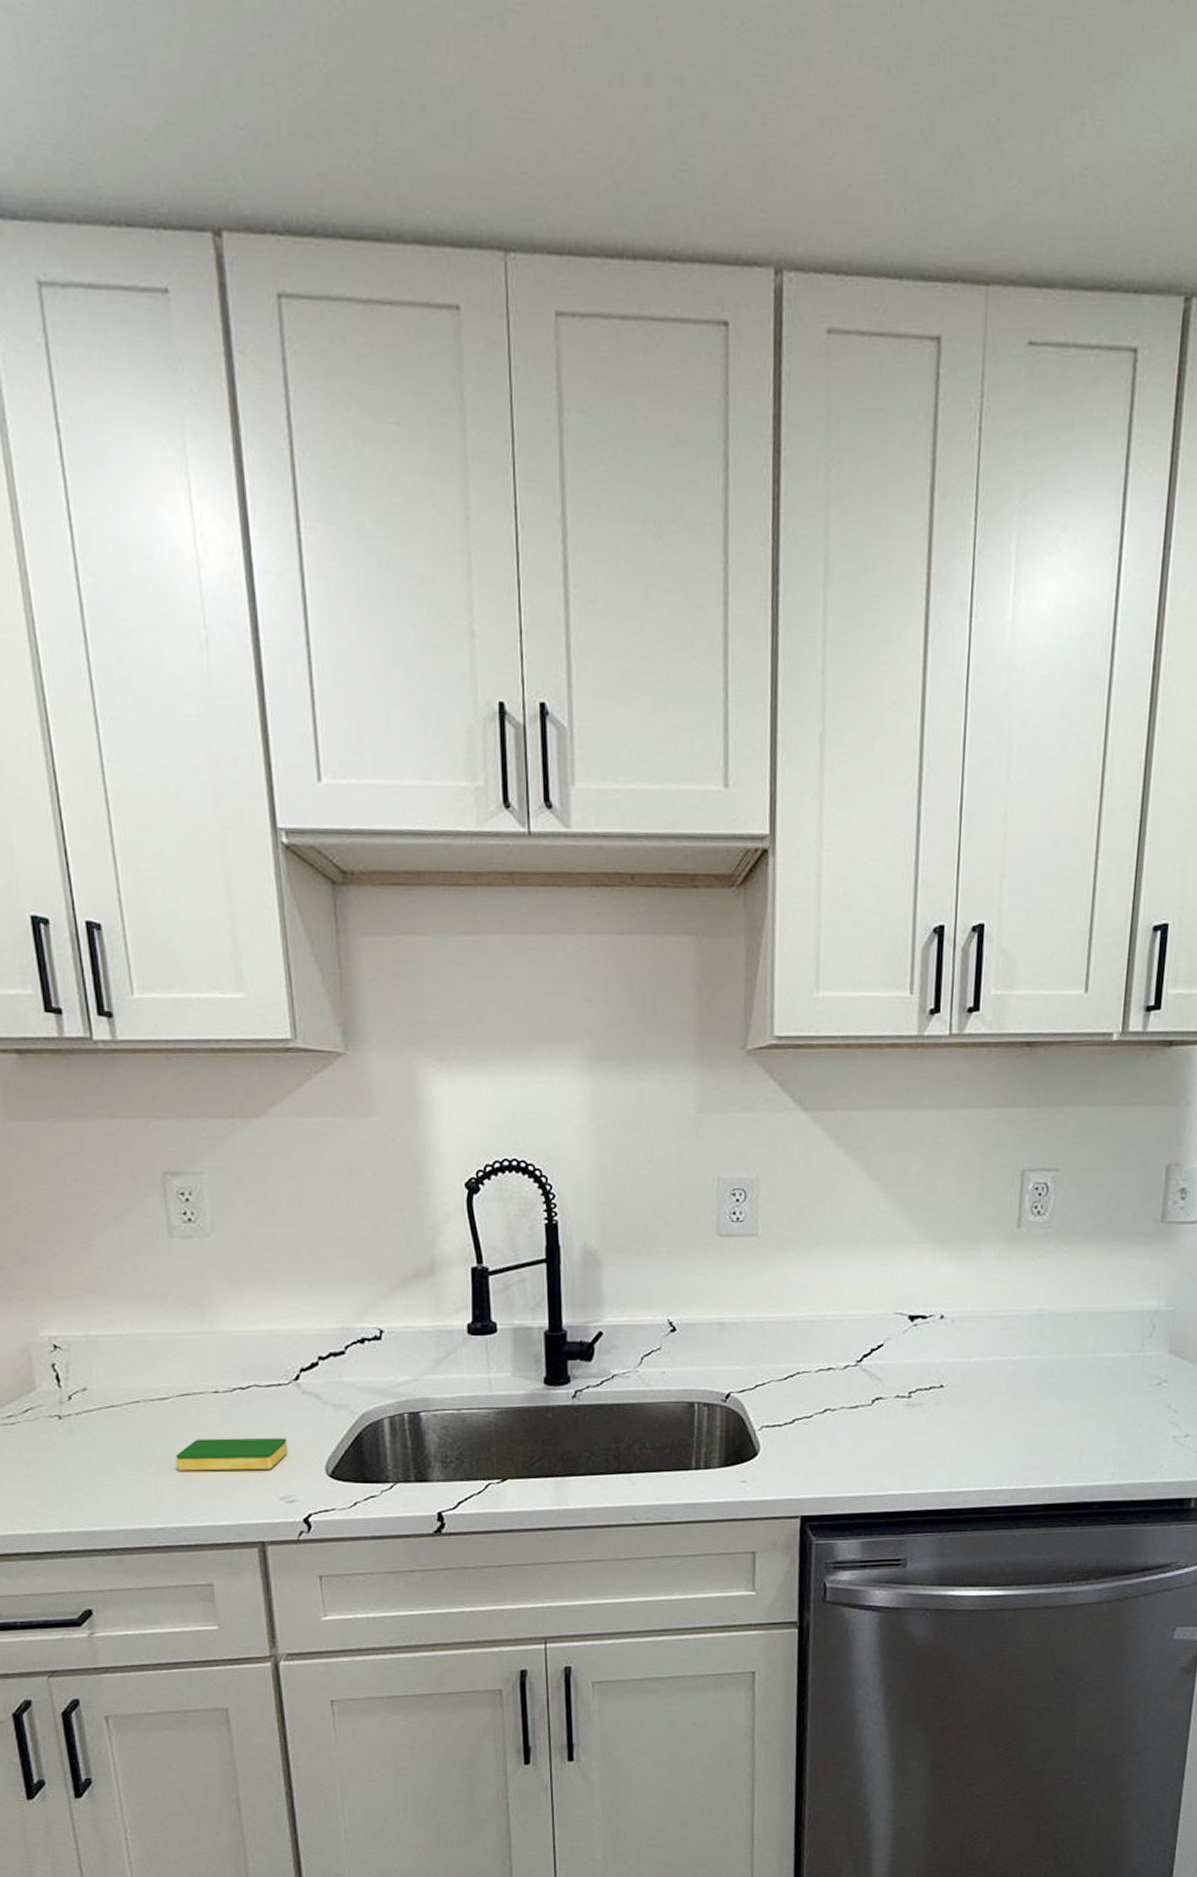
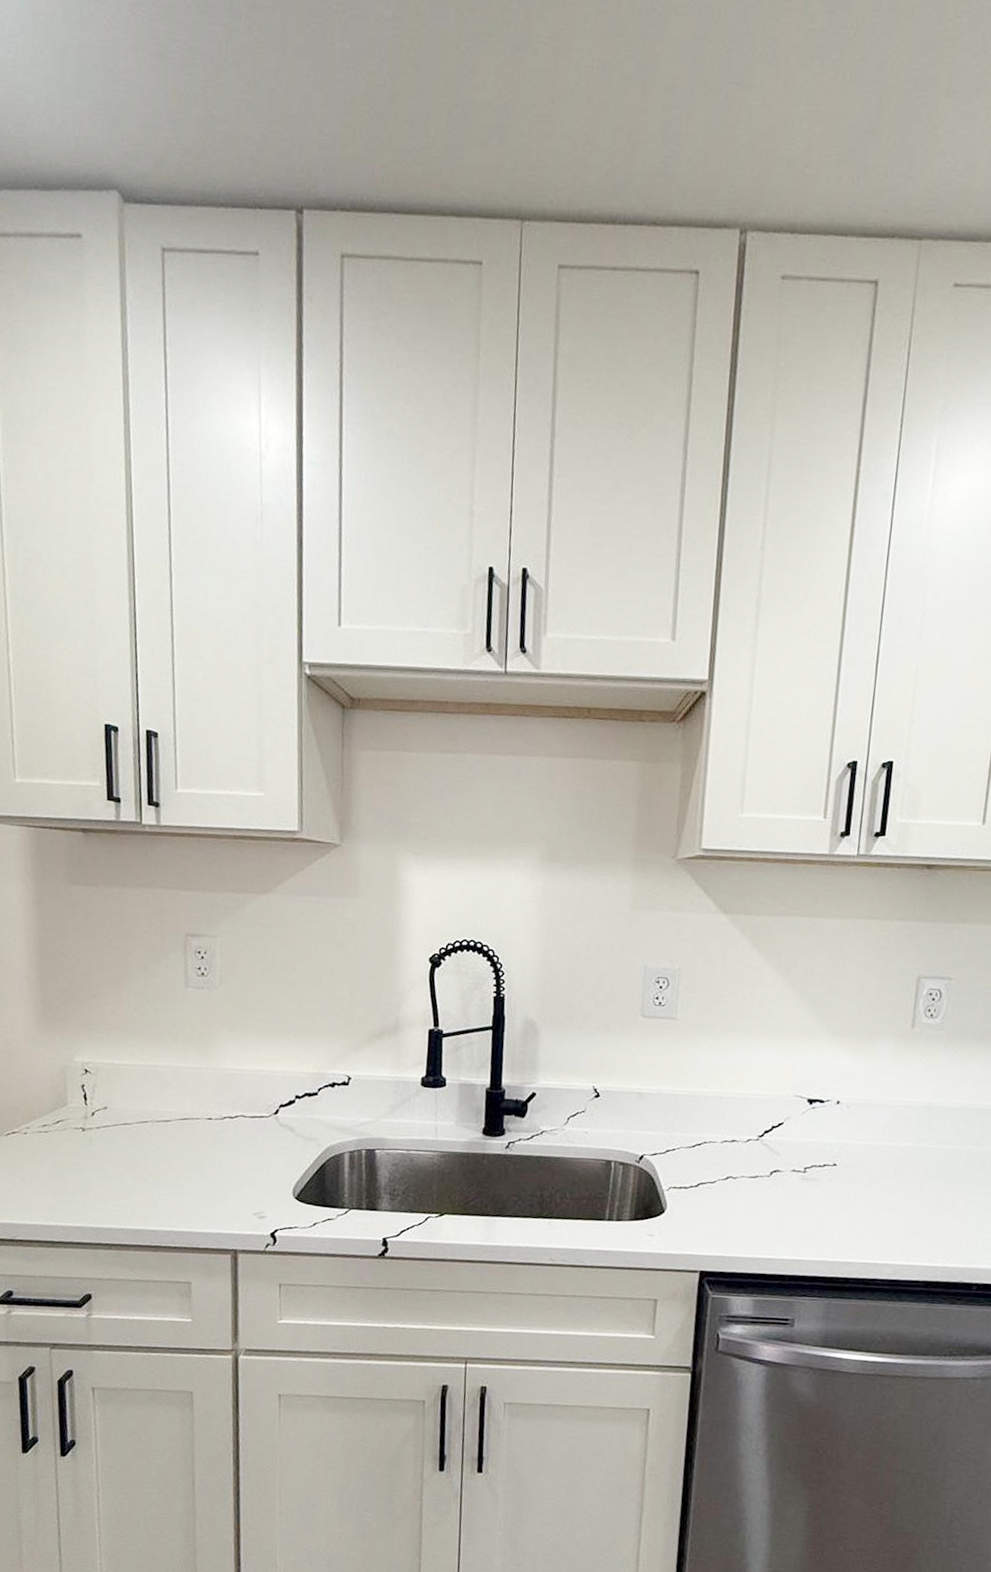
dish sponge: present [176,1437,288,1471] -> none [172,1157,264,1188]

